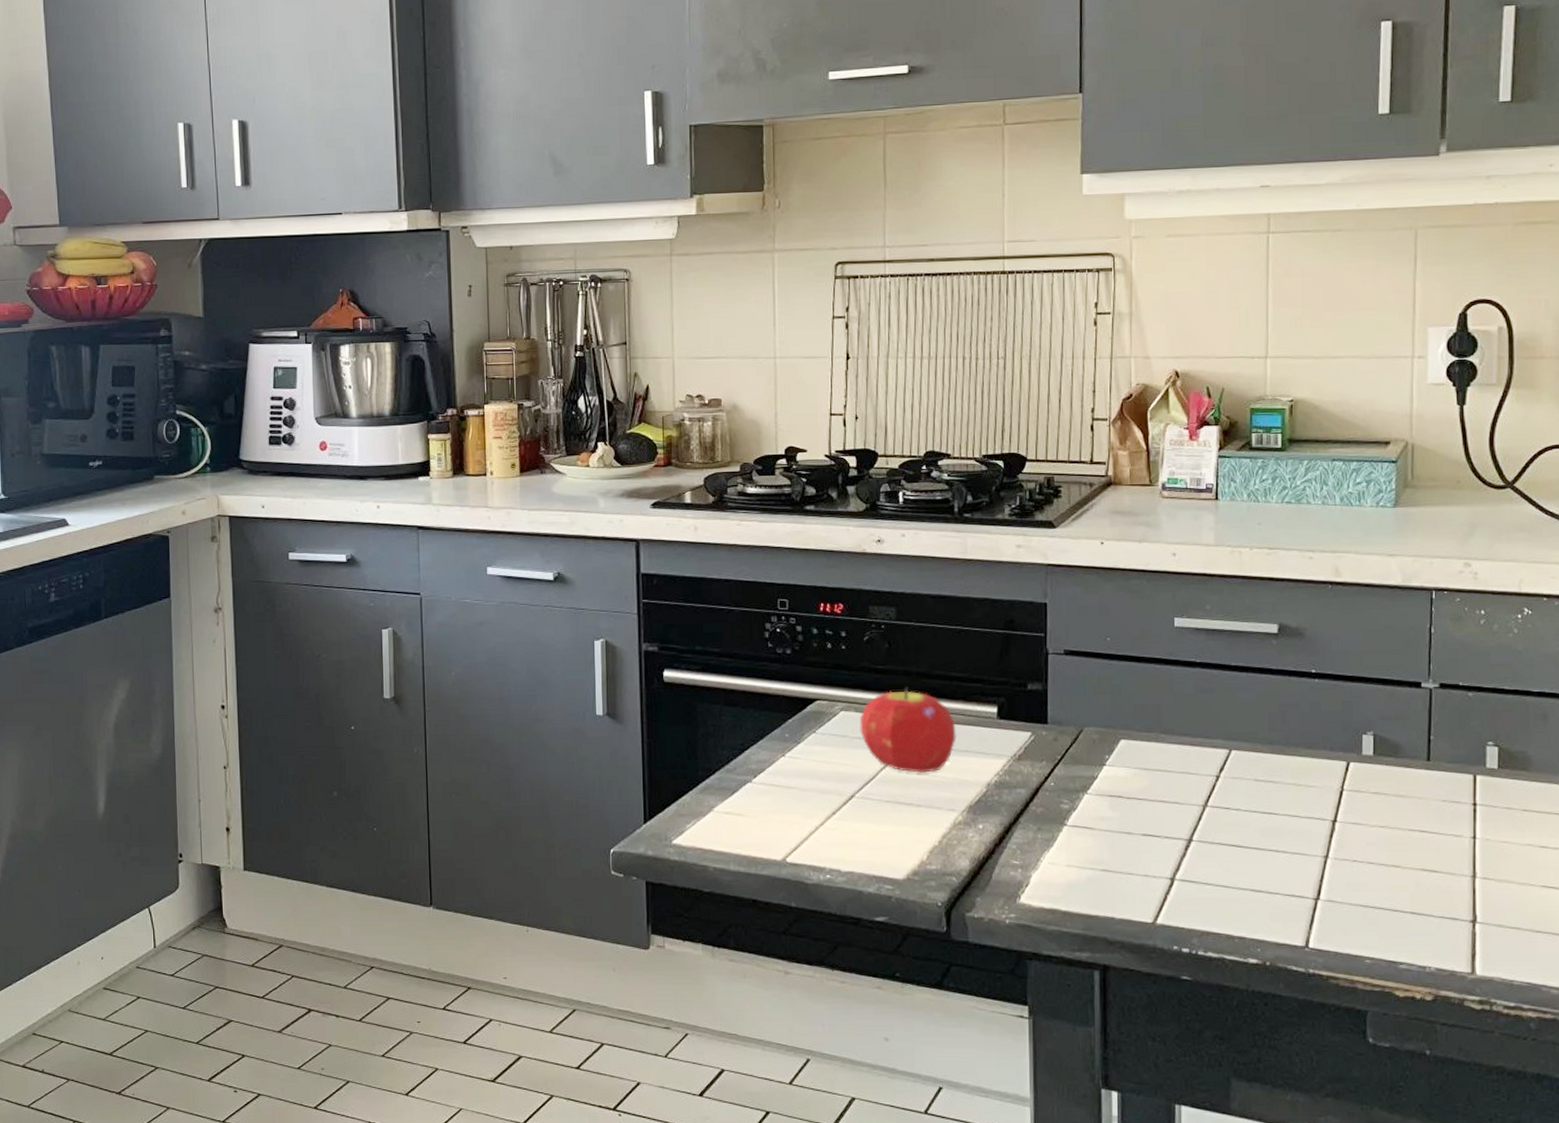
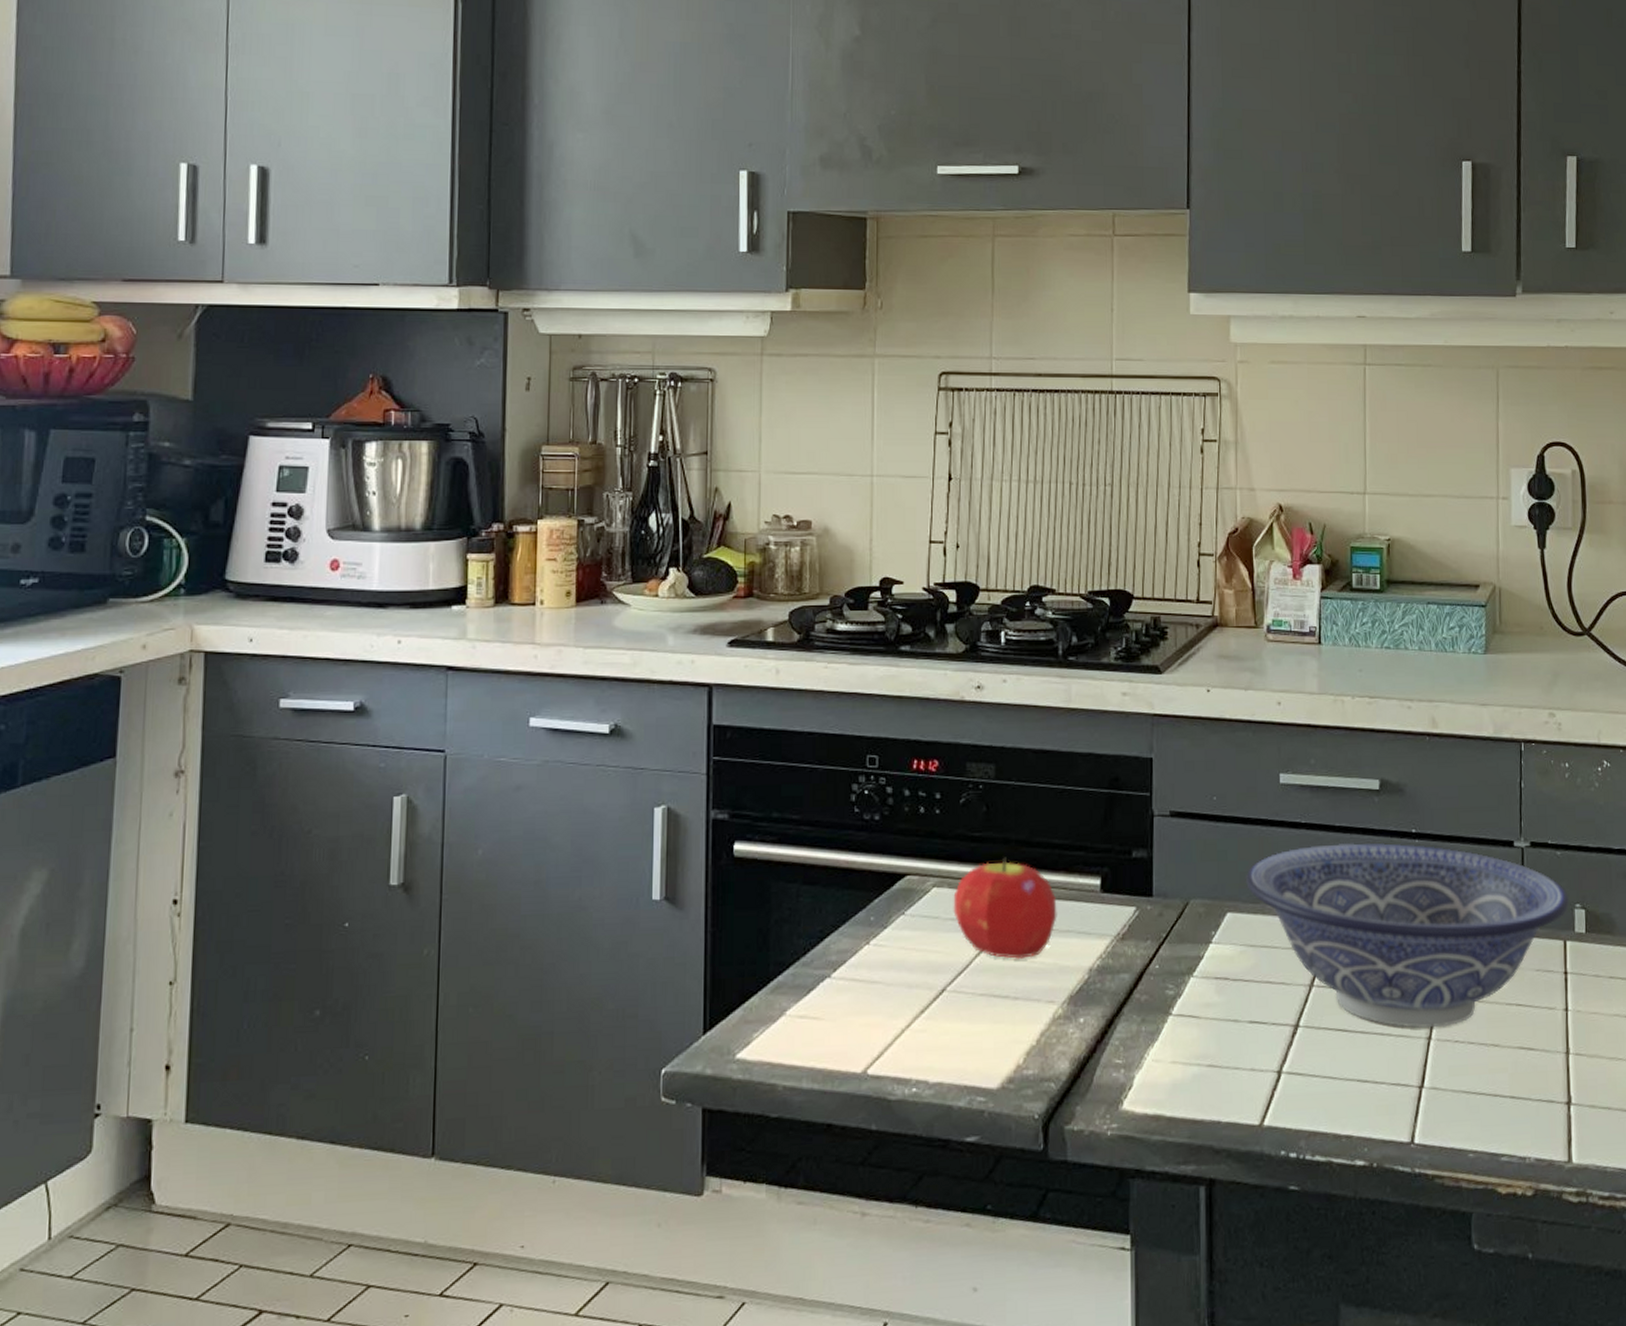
decorative bowl: none [1139,680,1481,848] -> present [1245,842,1570,1028]

